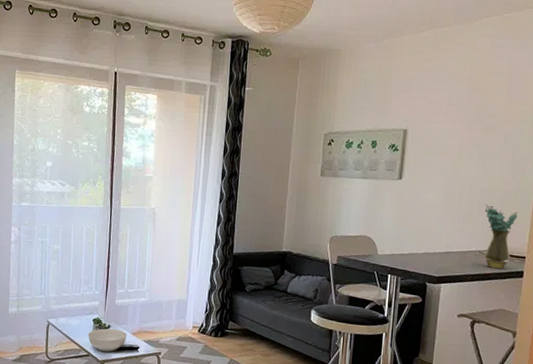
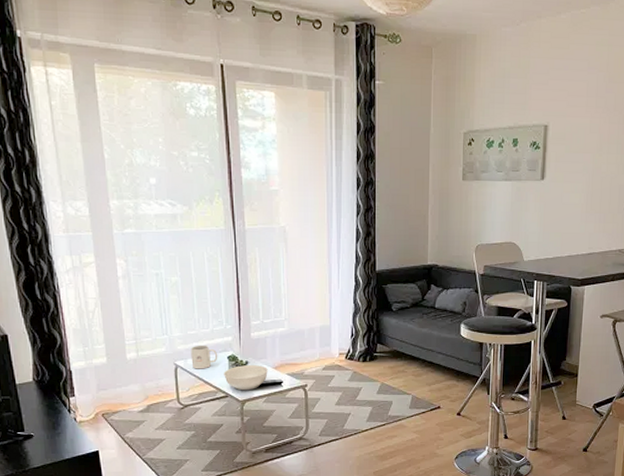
mug: none [62,306,85,329] -> present [191,344,218,369]

